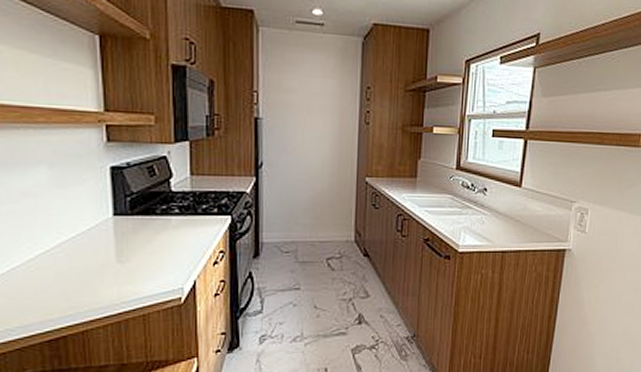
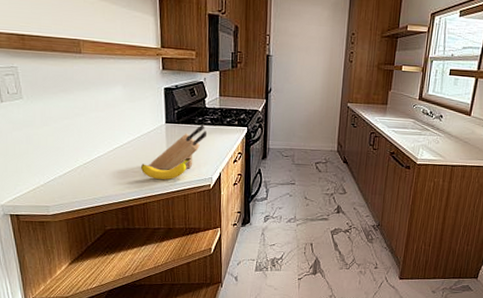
banana: none [76,261,153,296] -> present [140,157,192,180]
knife block: none [89,215,175,283] -> present [149,124,208,171]

